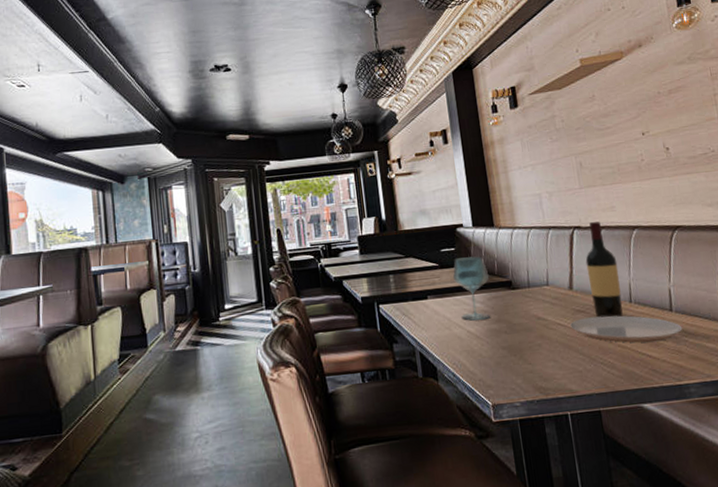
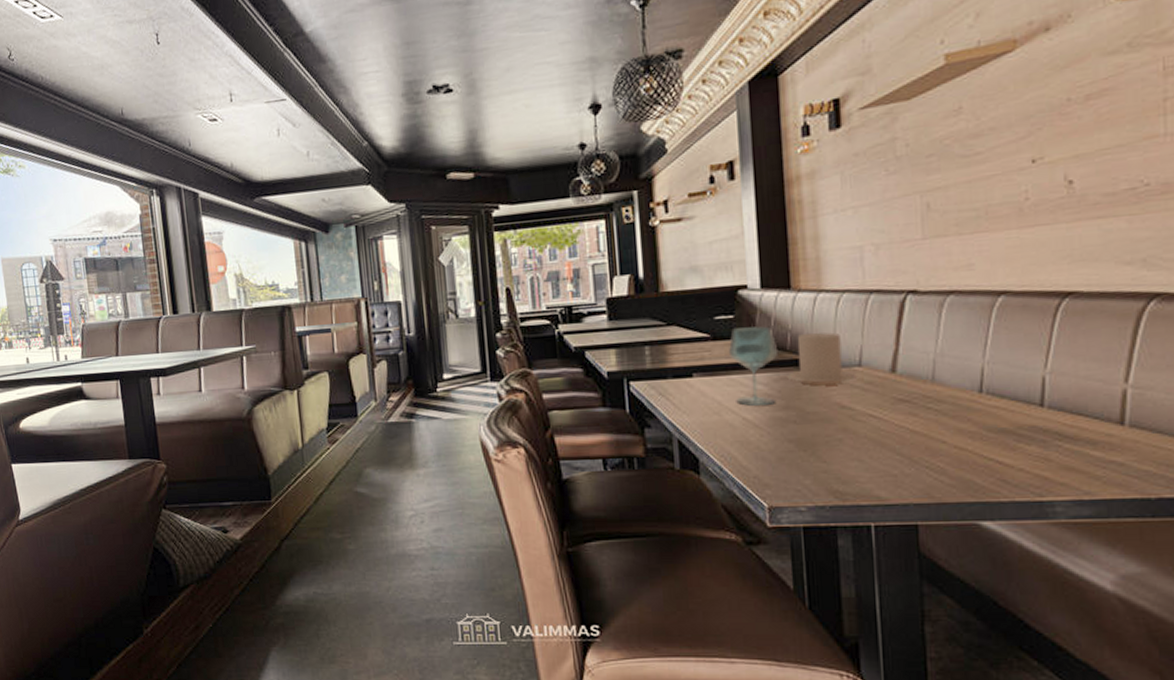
candle: none [497,260,546,303] -> present [787,332,857,386]
plate: present [570,315,683,343] -> none [887,408,1056,446]
wine bottle: present [585,222,623,318] -> none [919,284,968,411]

